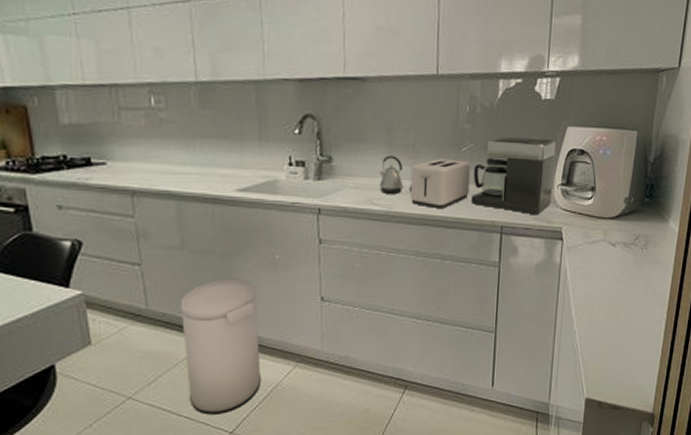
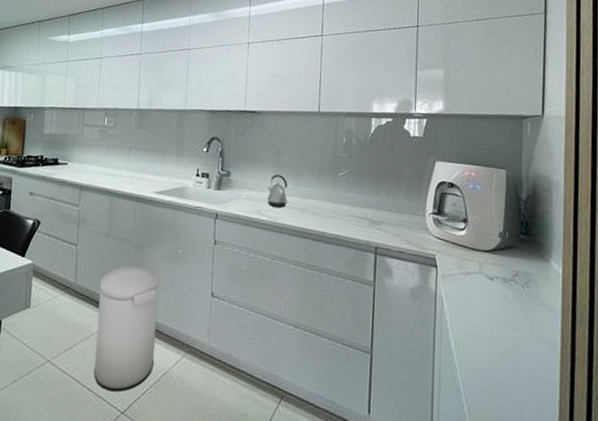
toaster: present [408,159,471,208] -> none [292,180,347,224]
coffee maker: present [471,136,557,215] -> none [347,166,426,240]

